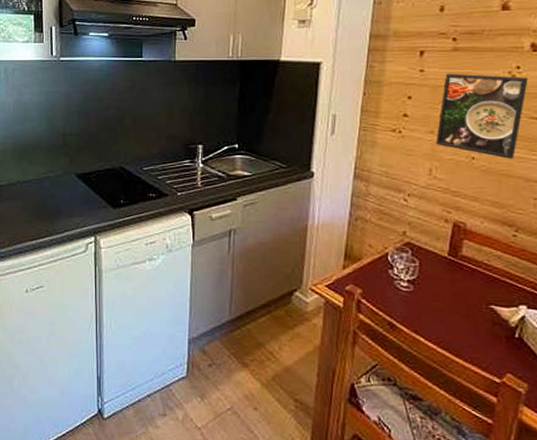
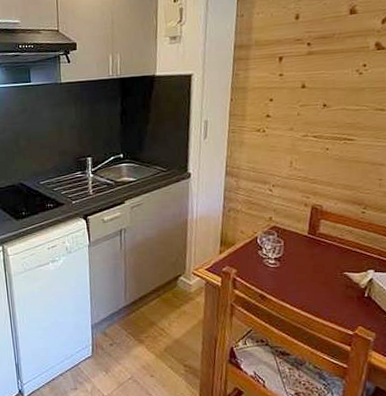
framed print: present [436,73,528,159] -> none [295,73,374,147]

